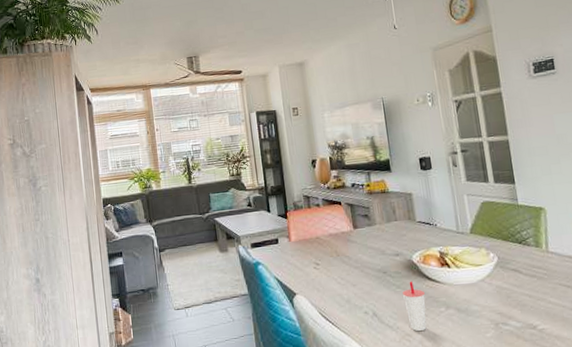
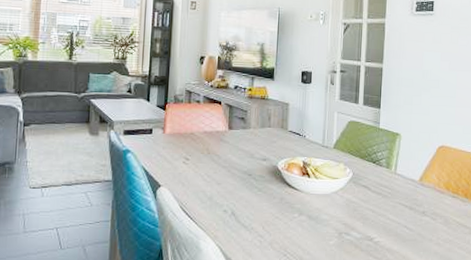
cup: present [403,281,427,332] -> none [262,186,283,234]

